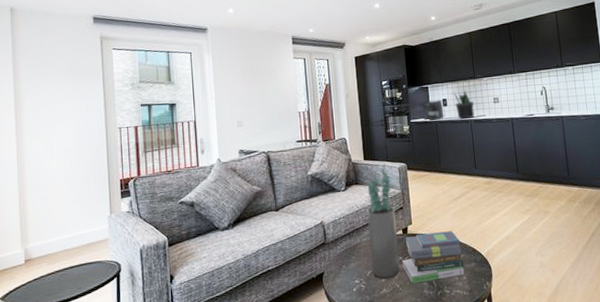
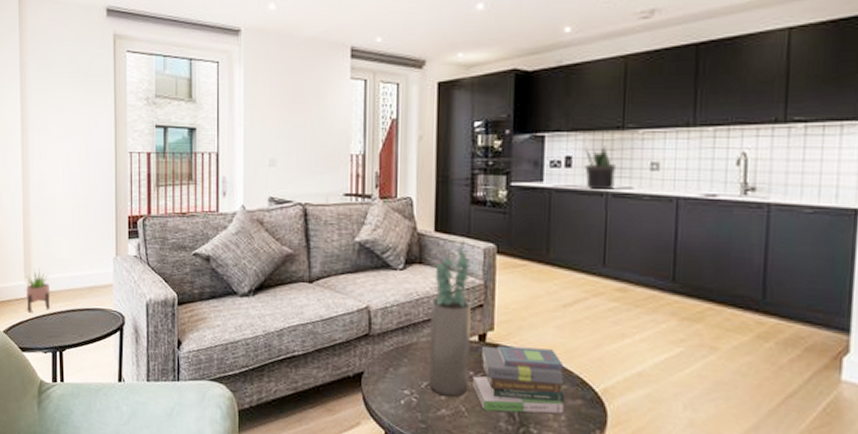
potted plant: none [22,236,48,277] -> present [25,269,51,313]
coffee maker: present [422,100,444,121] -> none [532,157,565,186]

